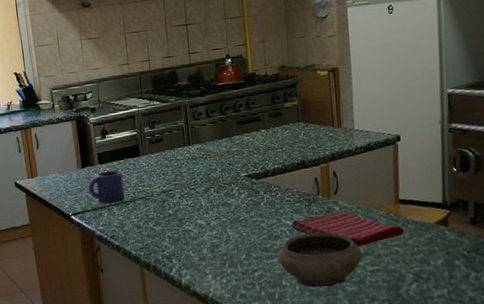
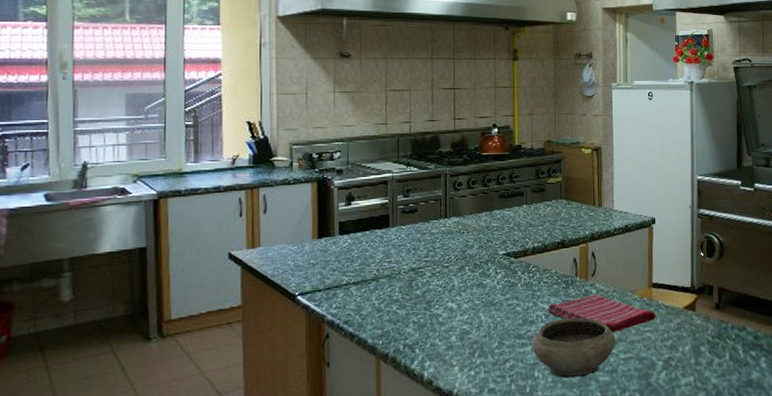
mug: present [88,170,125,204] -> none [323,242,366,282]

